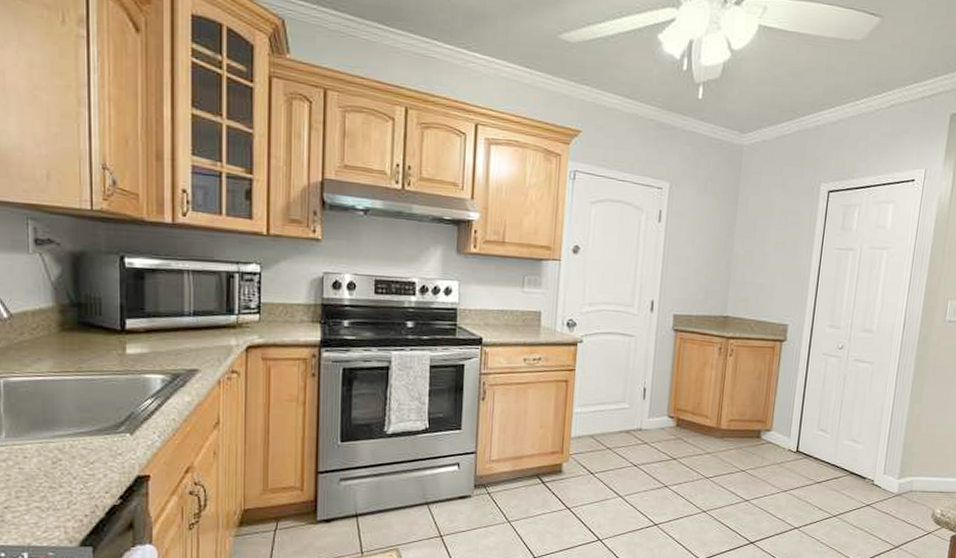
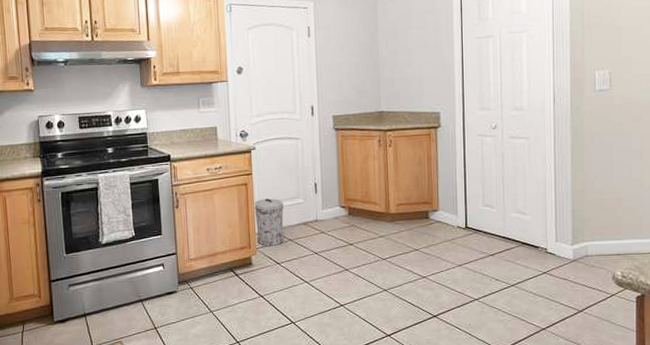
trash can: none [571,399,607,455] -> present [254,198,284,247]

